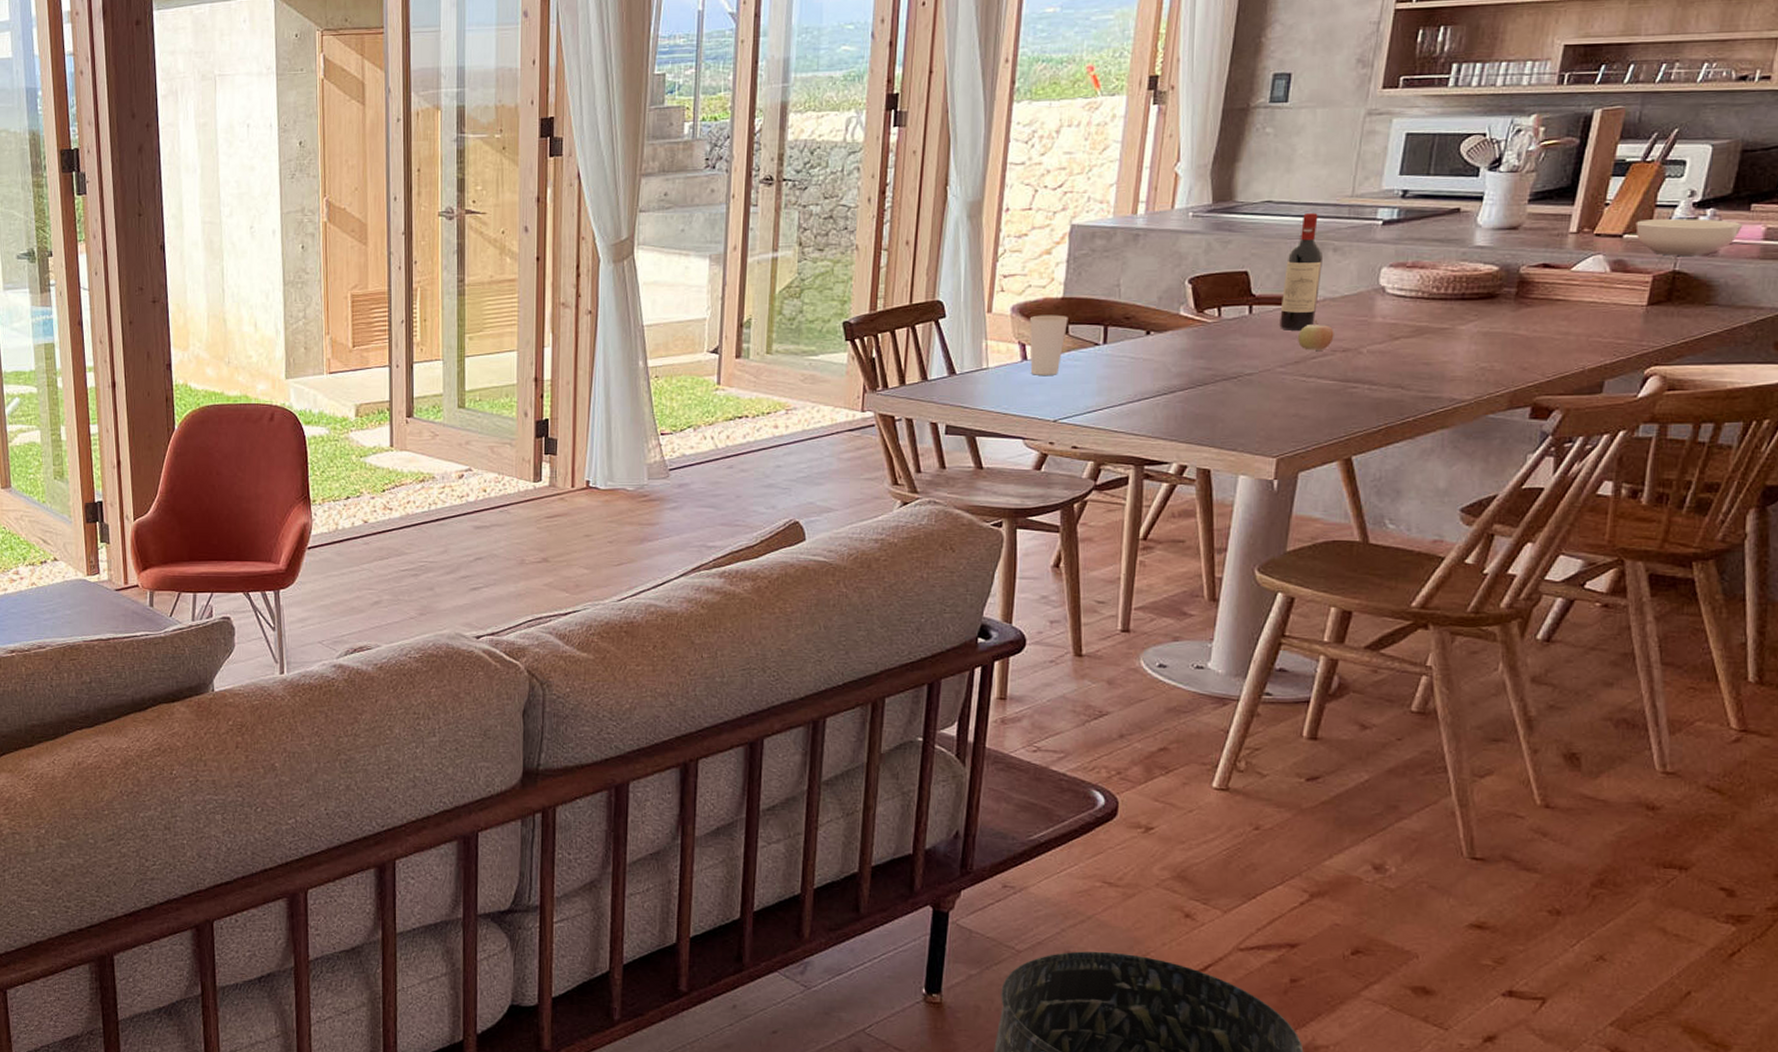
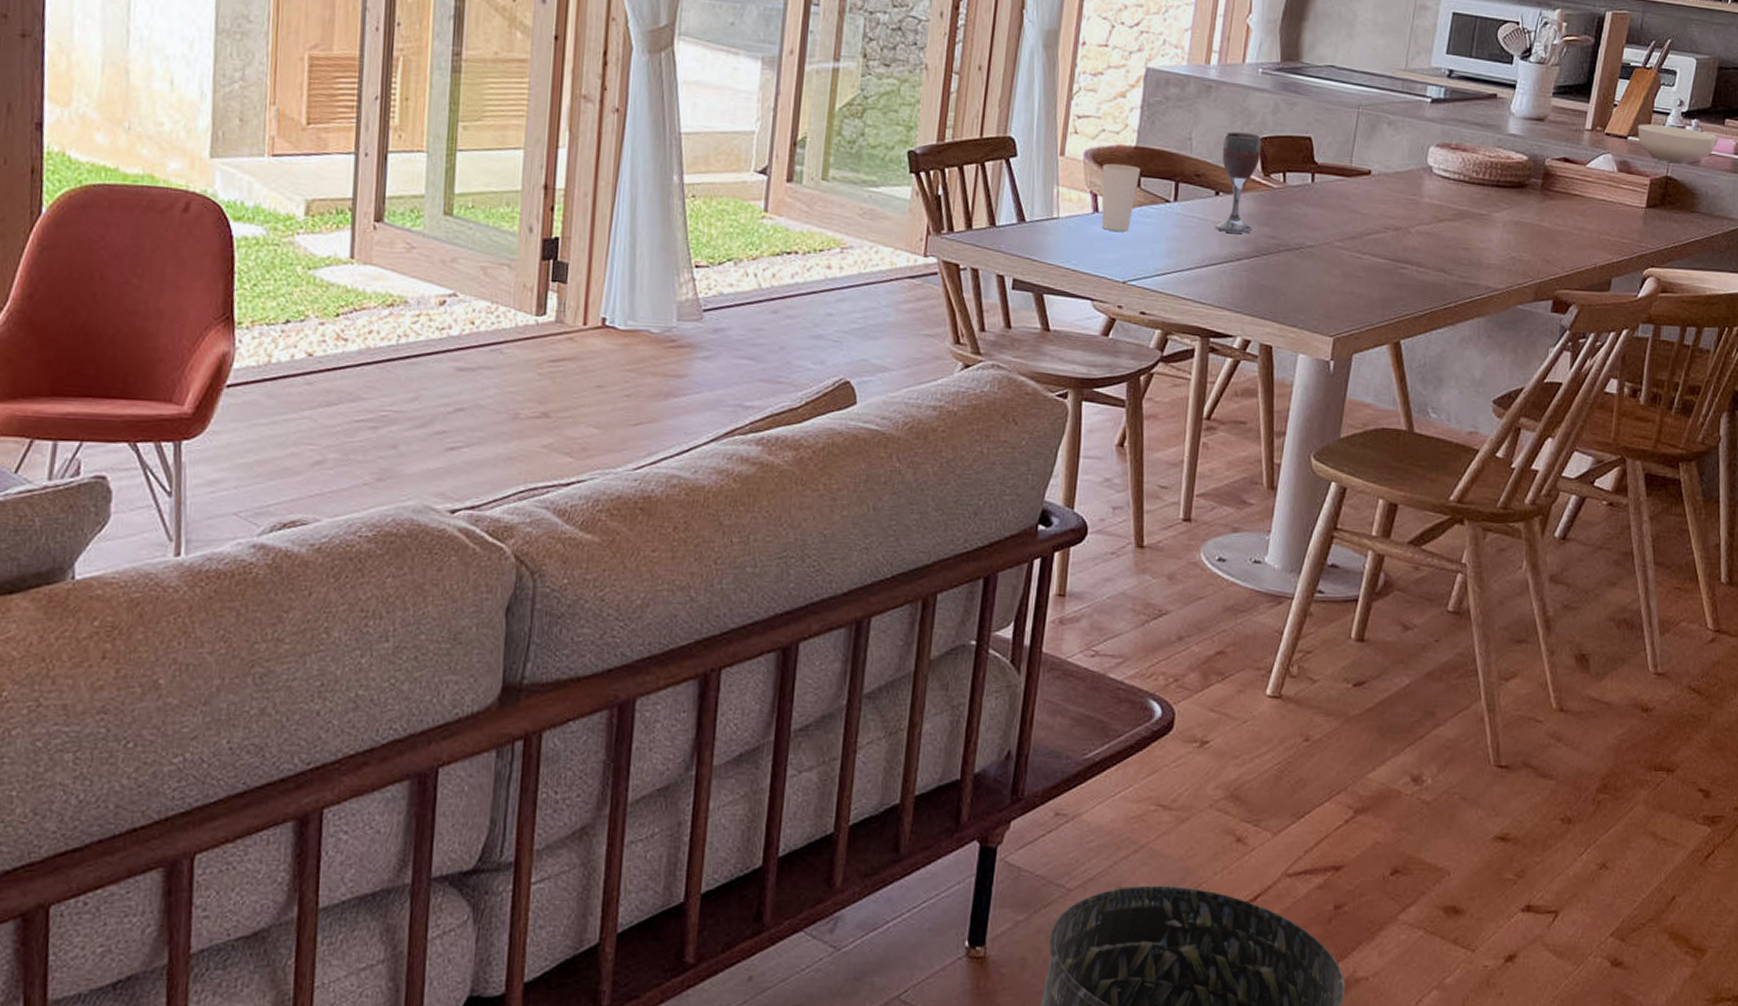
cup: none [1147,274,1195,368] -> present [1215,132,1262,234]
wine bottle: present [1279,213,1323,330] -> none [1339,83,1379,204]
fruit: present [1298,319,1334,350] -> none [1355,194,1387,227]

